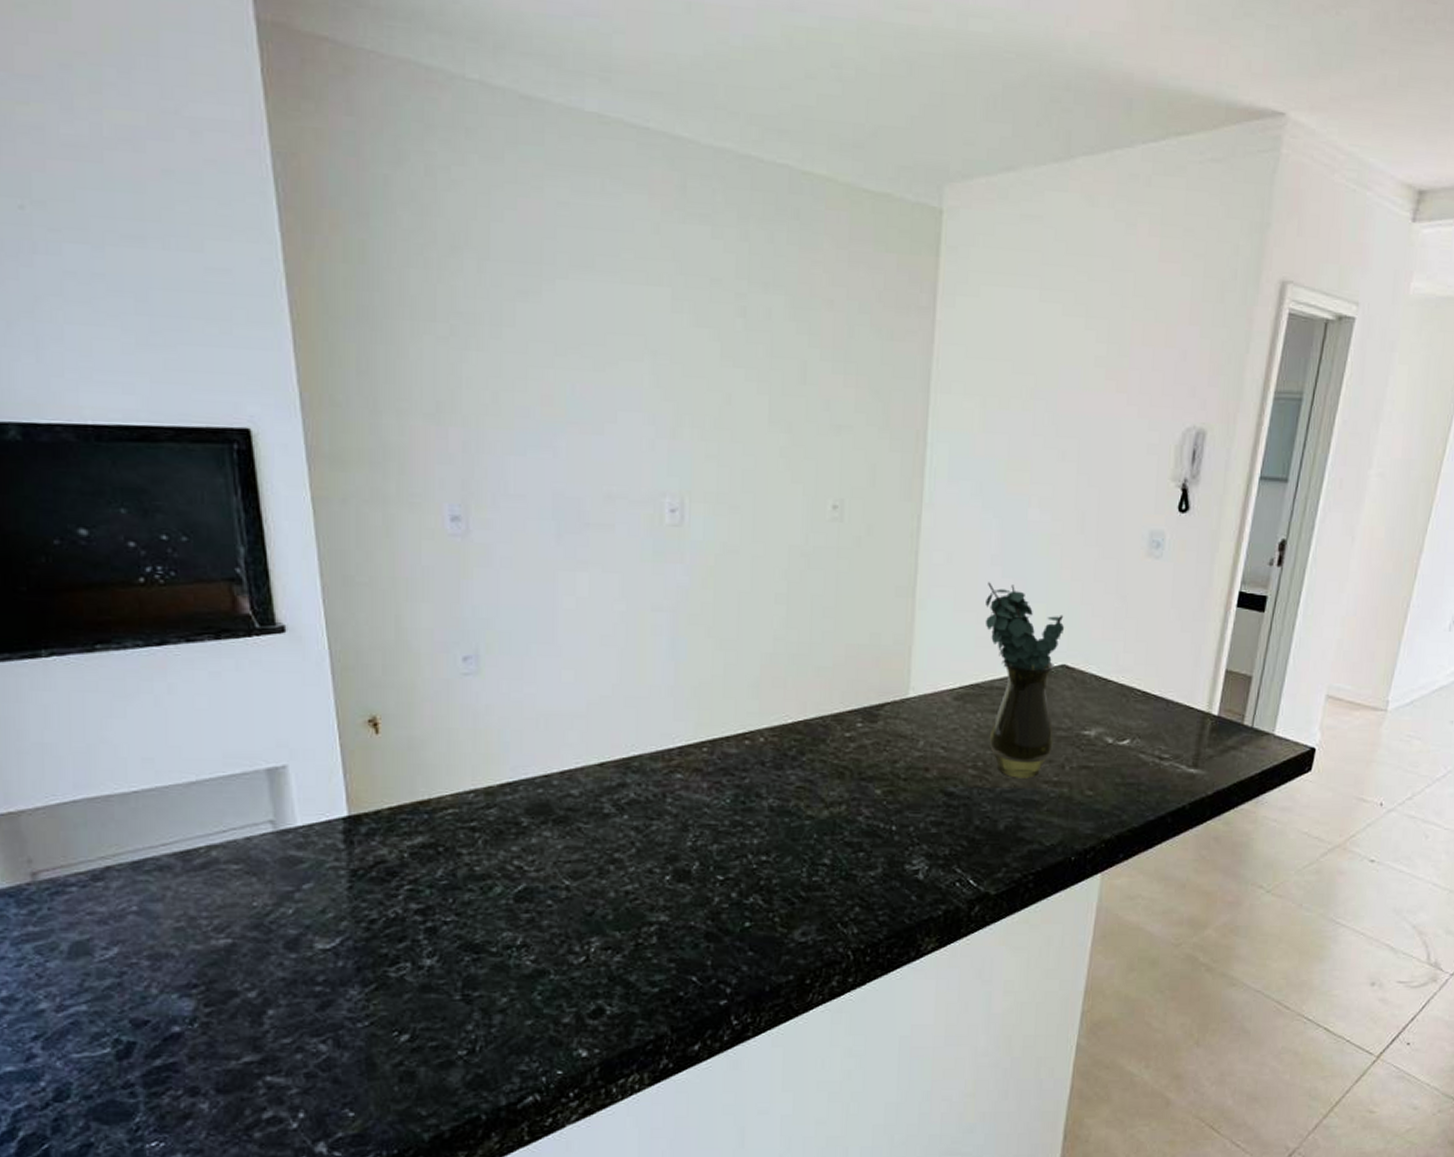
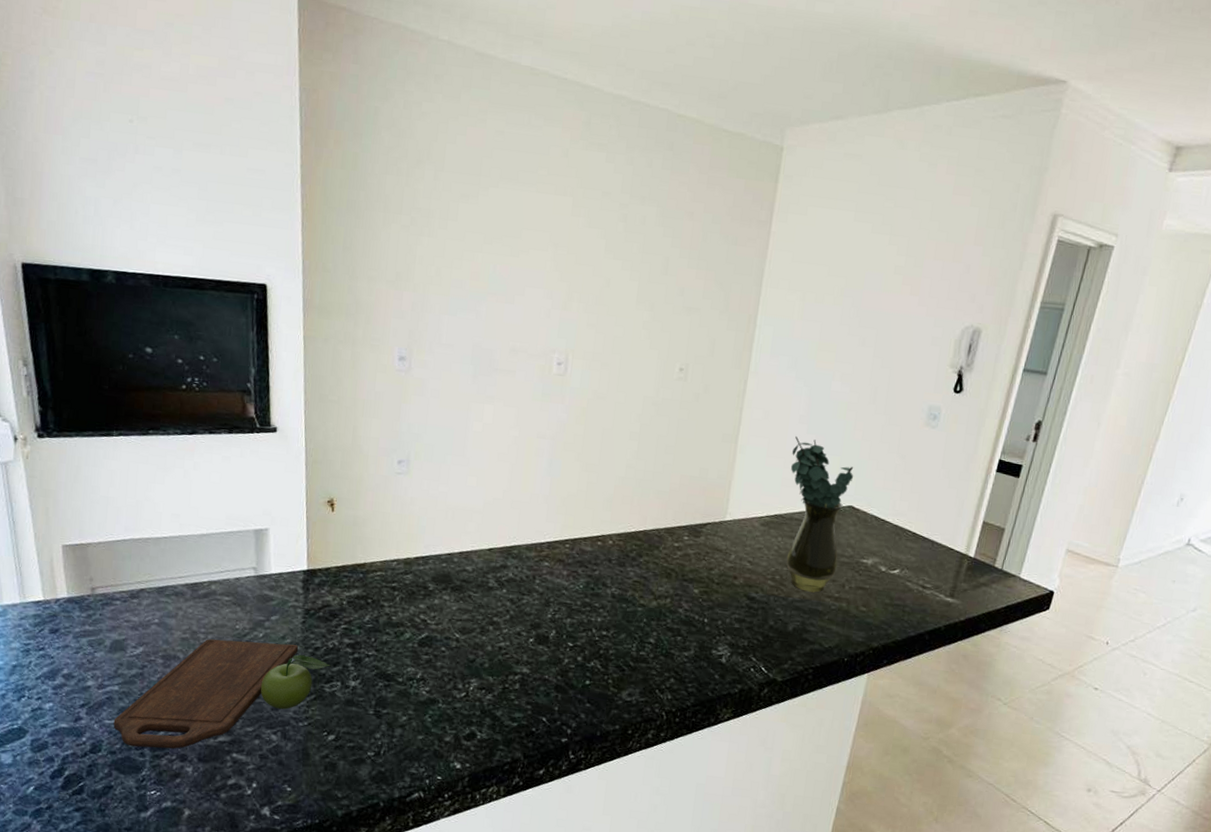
cutting board: none [85,918,347,1085] -> present [113,639,299,749]
fruit: none [296,932,395,1008] -> present [260,654,331,709]

